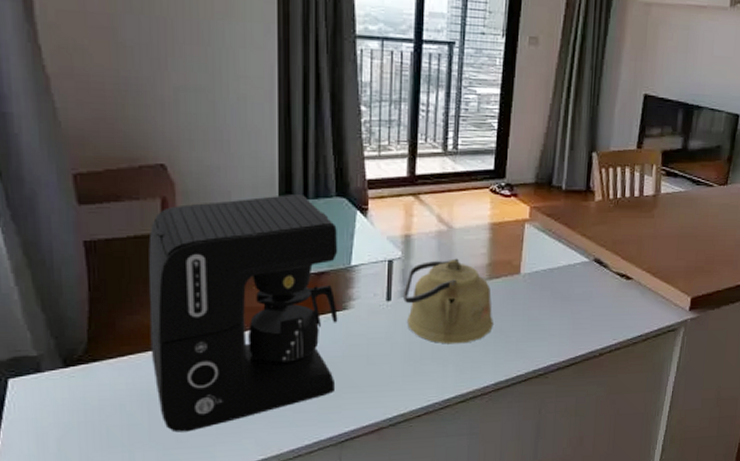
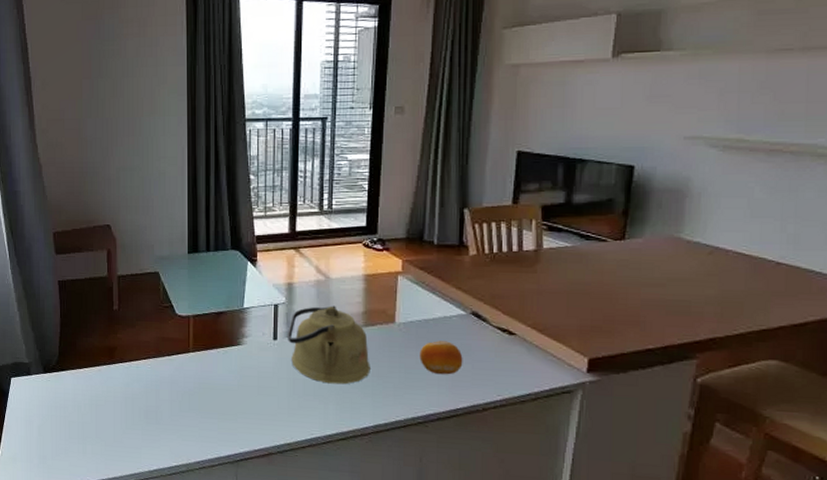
coffee maker: present [148,194,338,433] -> none [98,248,234,434]
fruit: none [543,290,584,324] -> present [420,341,463,375]

